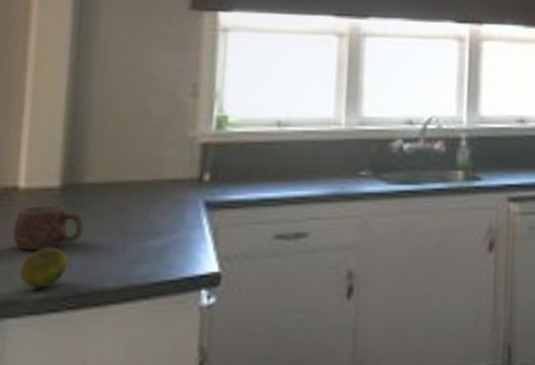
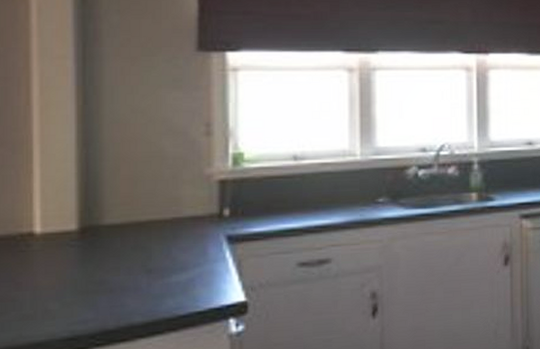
mug: present [12,204,84,251] -> none [32,247,106,294]
fruit: present [19,247,68,289] -> none [43,288,92,329]

